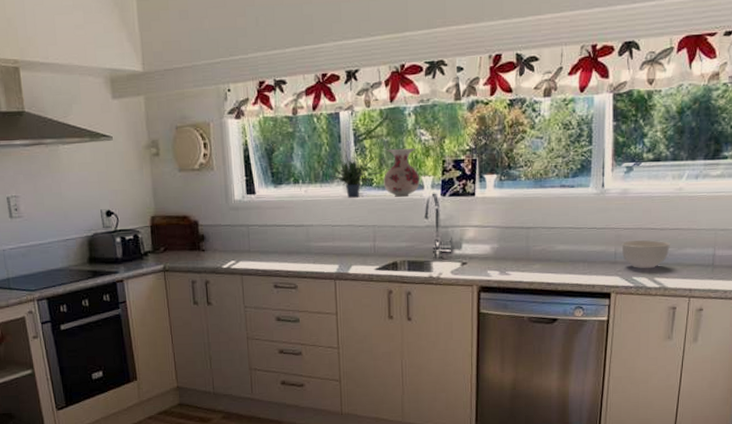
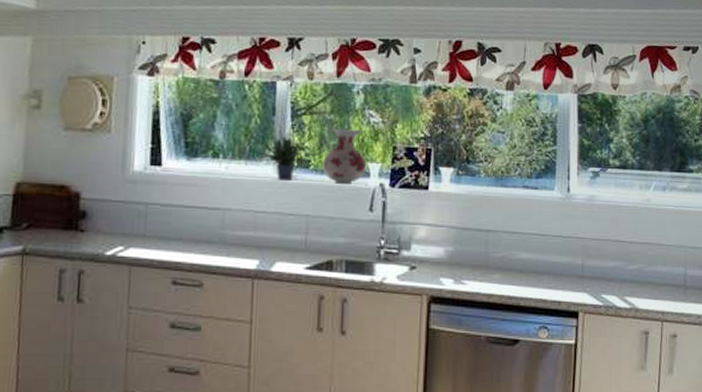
bowl: present [621,240,670,269] -> none [589,253,640,286]

